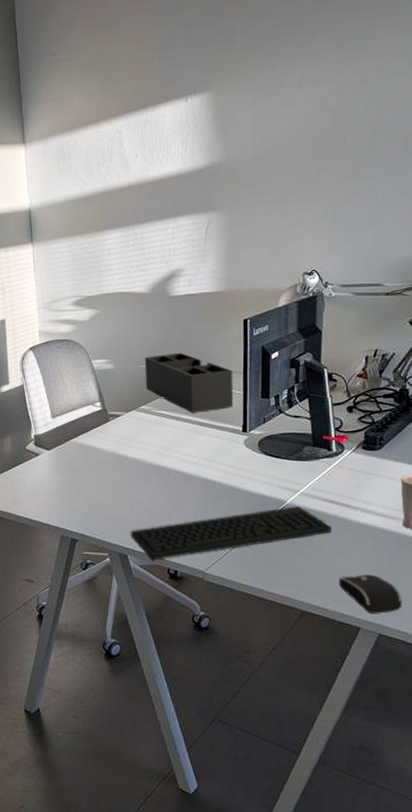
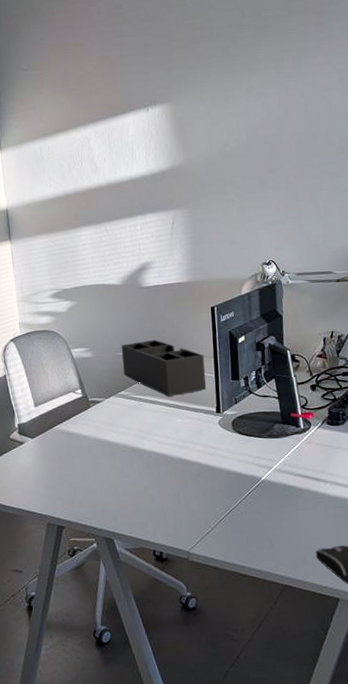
keyboard: present [130,506,331,559] -> none [115,482,305,542]

